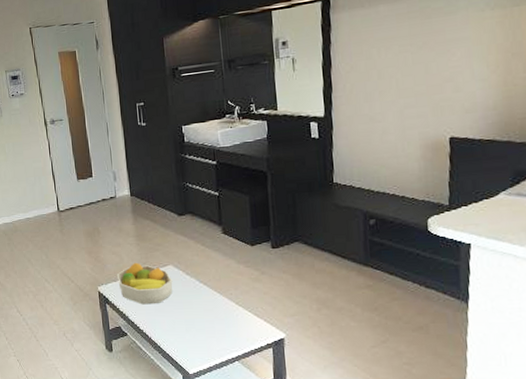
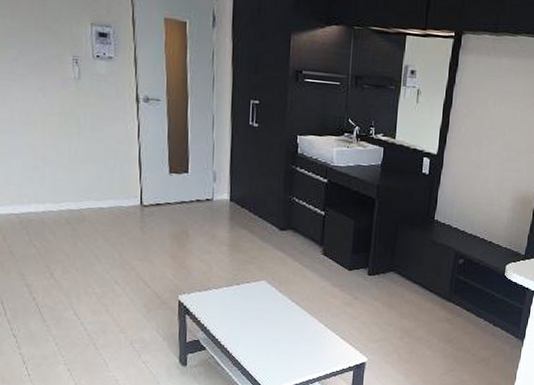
fruit bowl: present [116,262,173,305] -> none [202,273,264,320]

